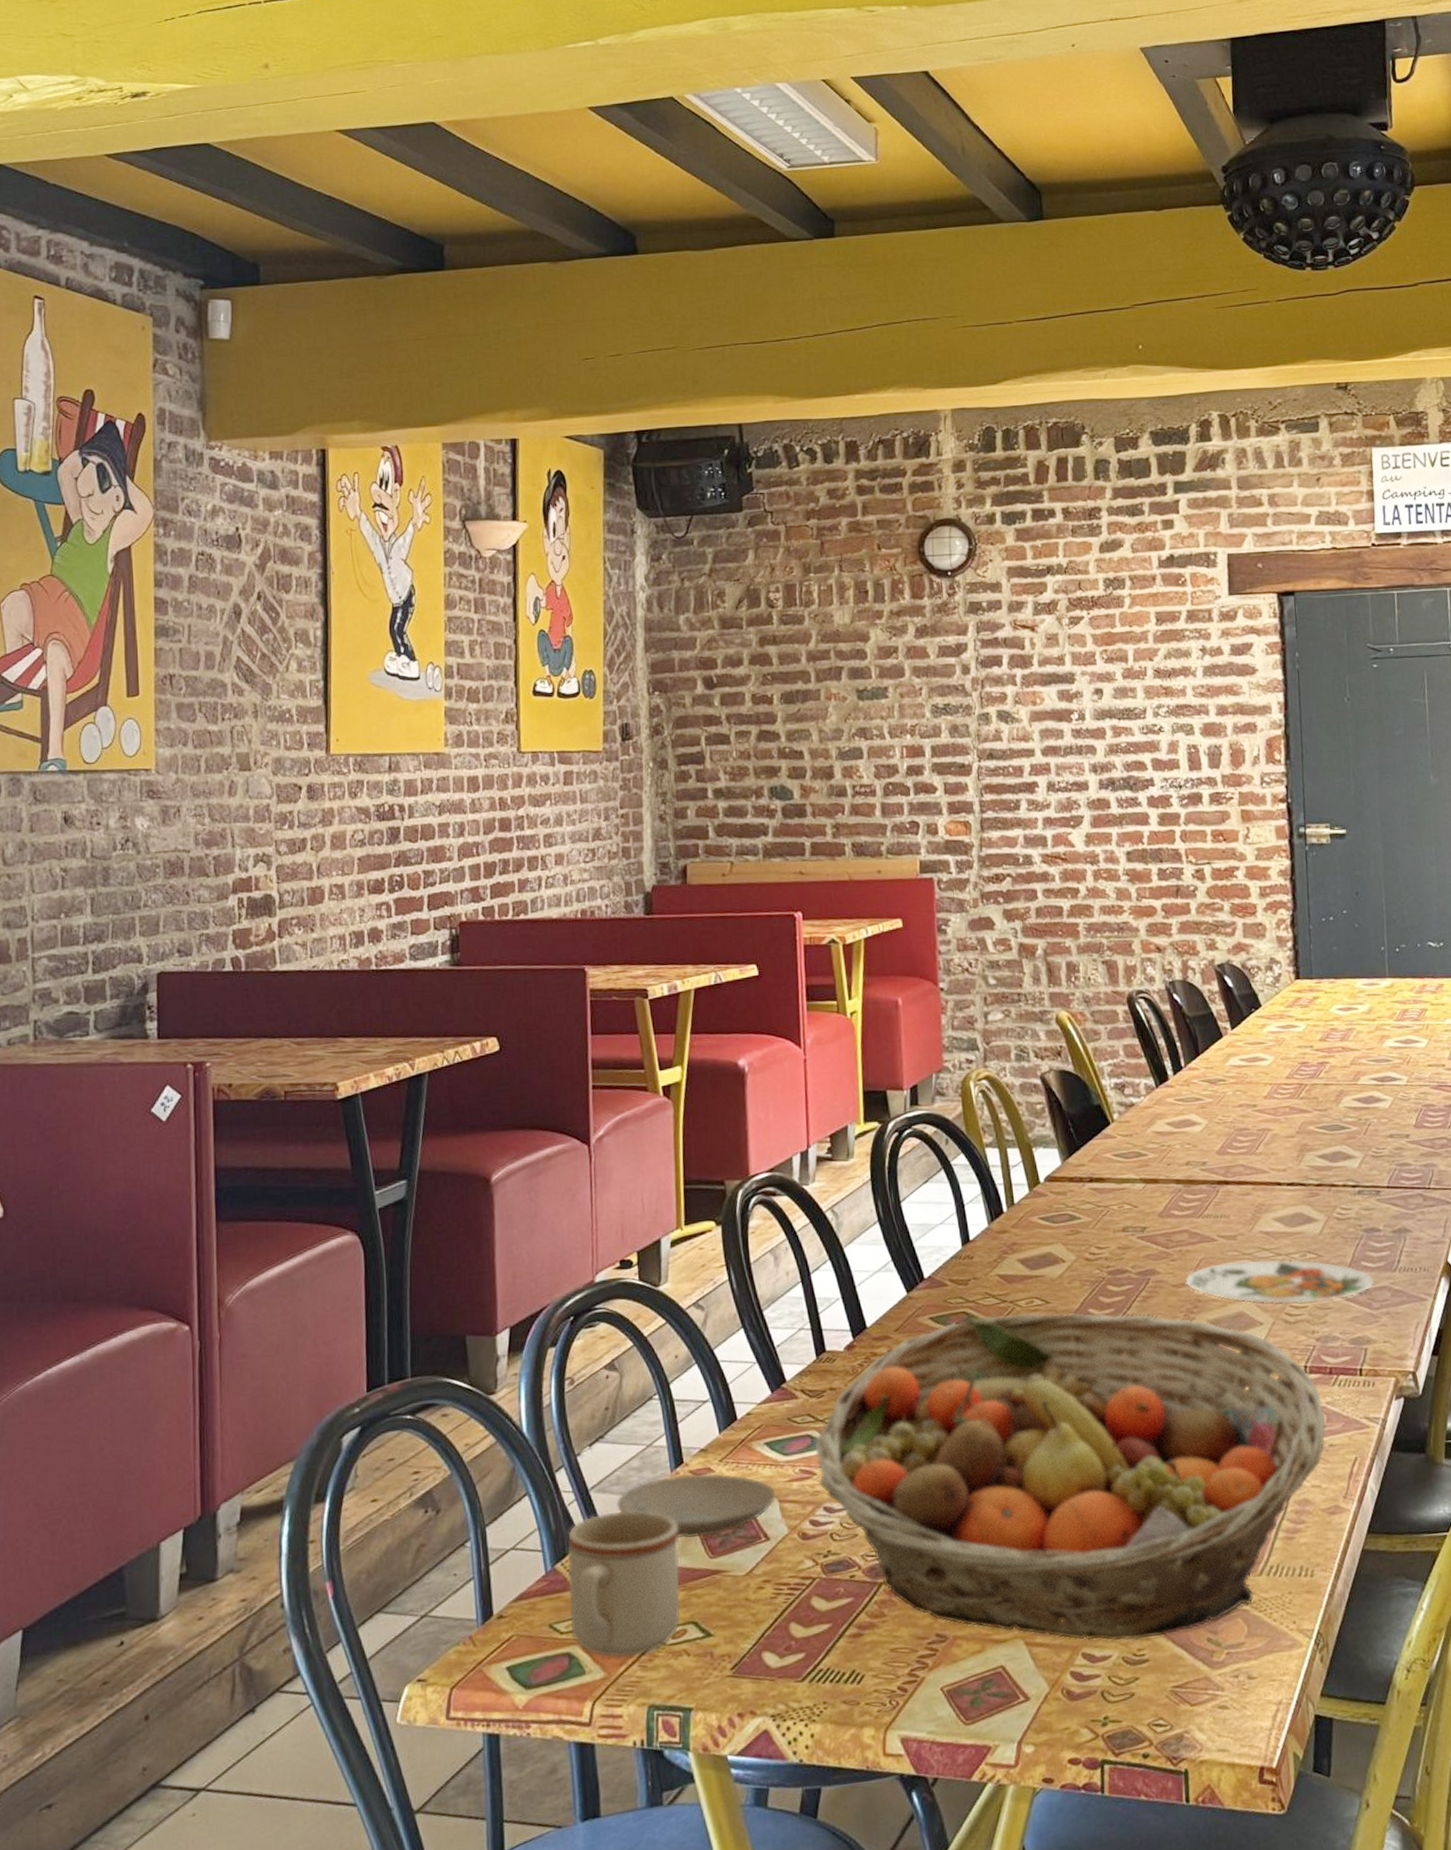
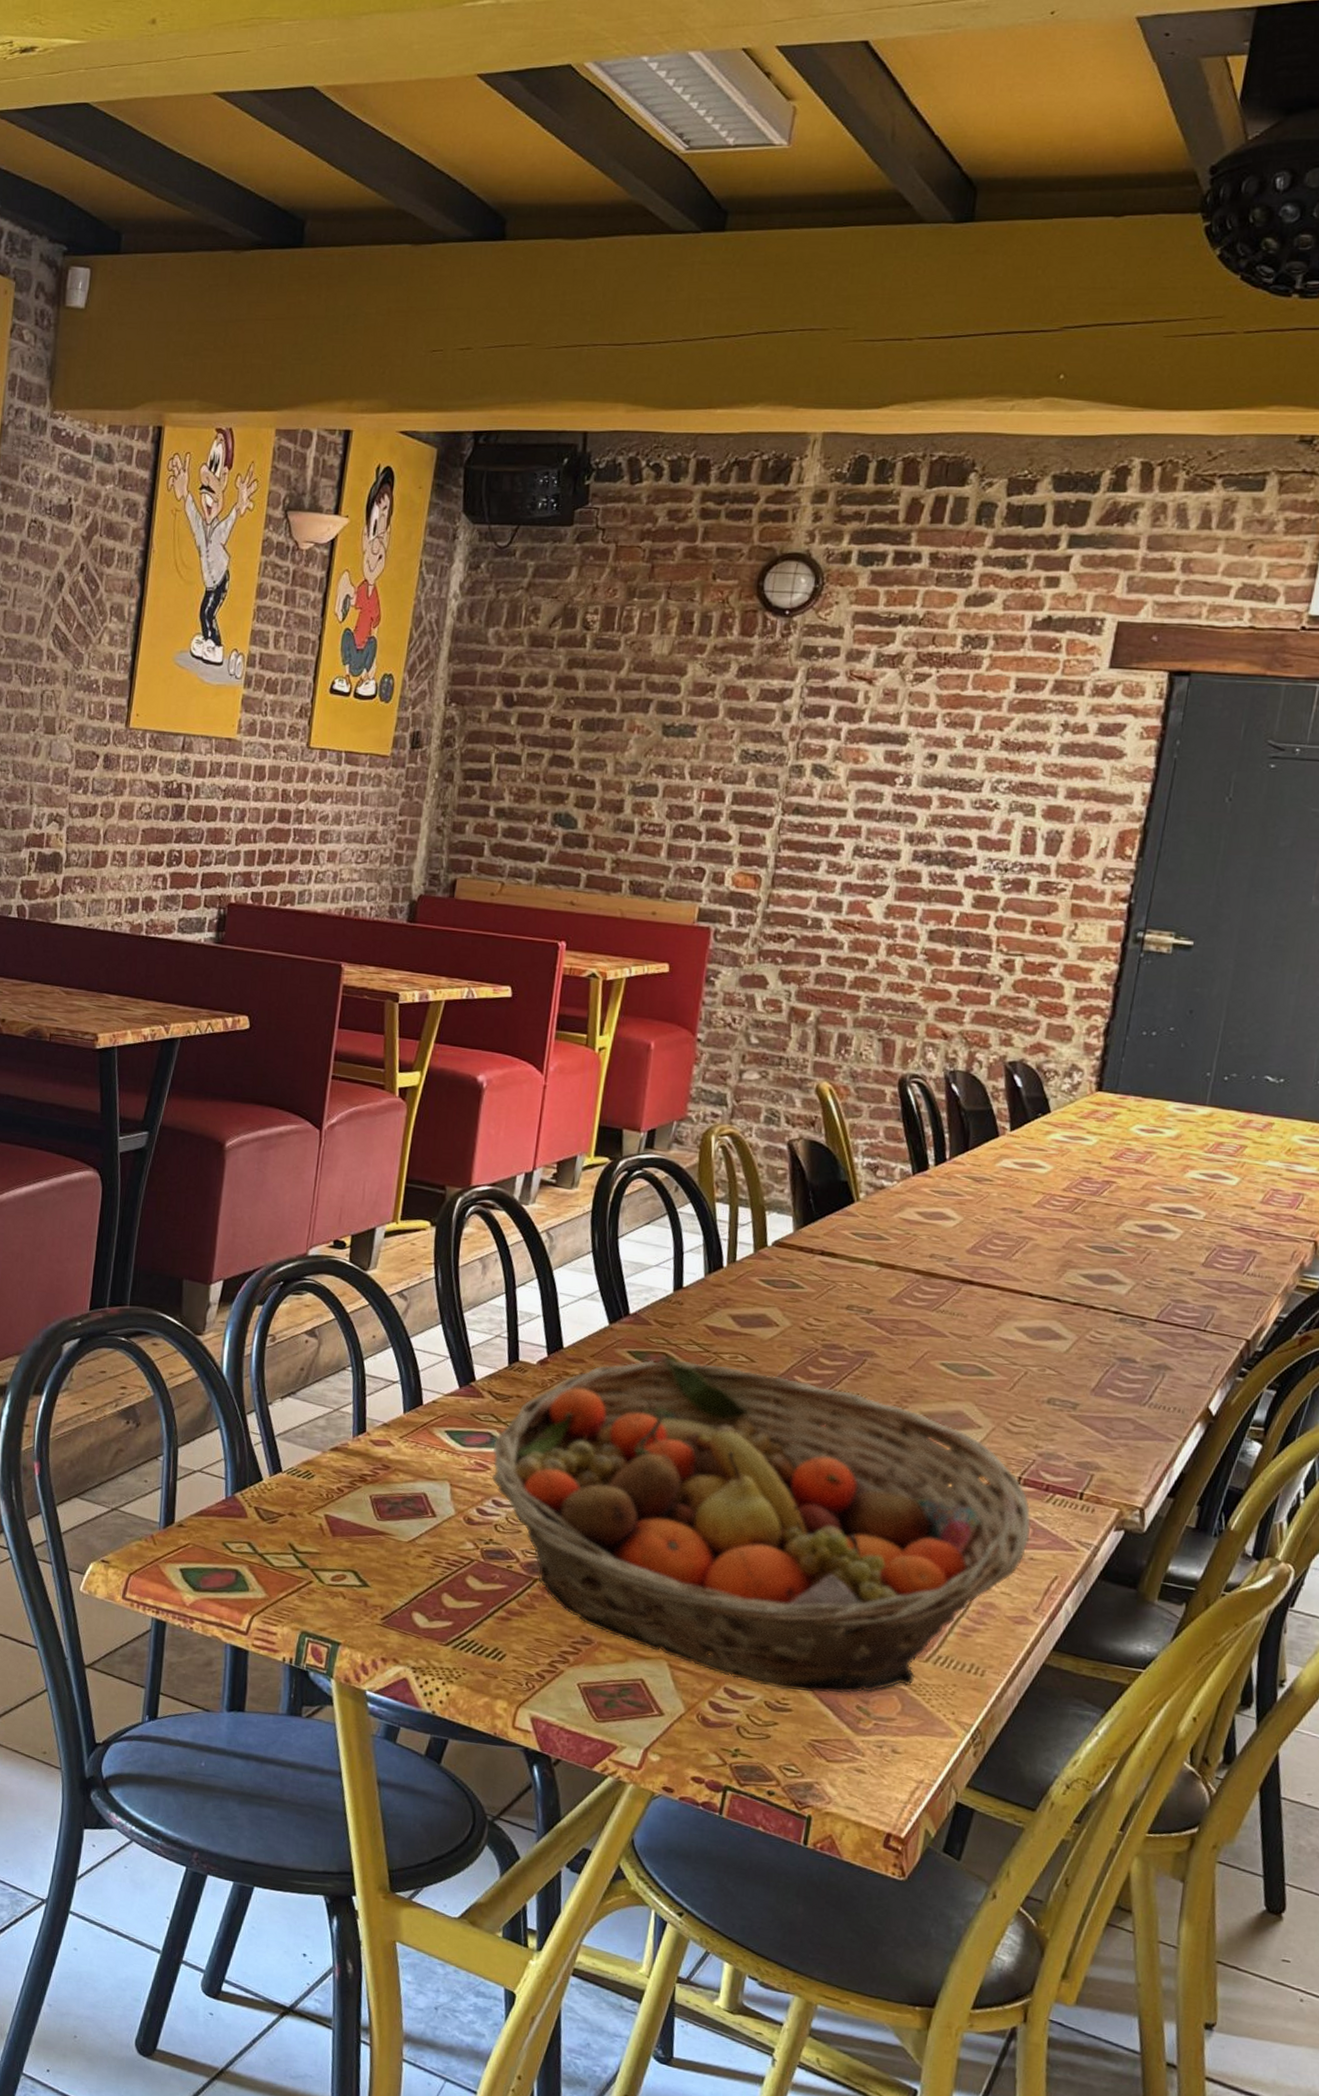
mug: present [567,1510,681,1658] -> none [241,1459,353,1588]
plate: present [616,1473,777,1539] -> none [298,1440,449,1501]
plate: present [1186,1259,1375,1305] -> none [905,1360,1118,1421]

